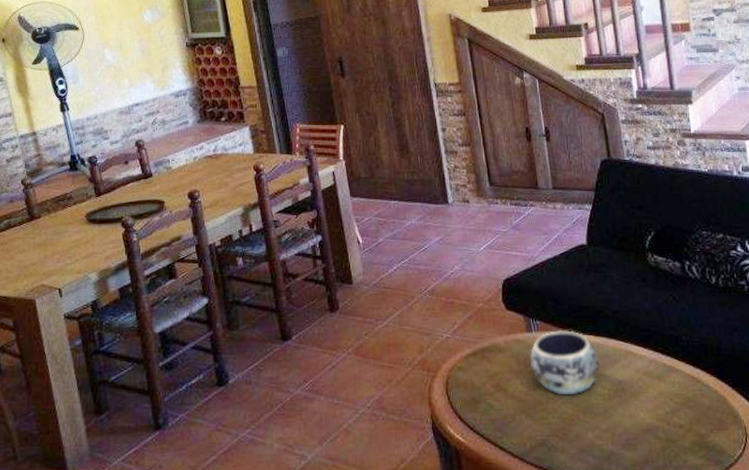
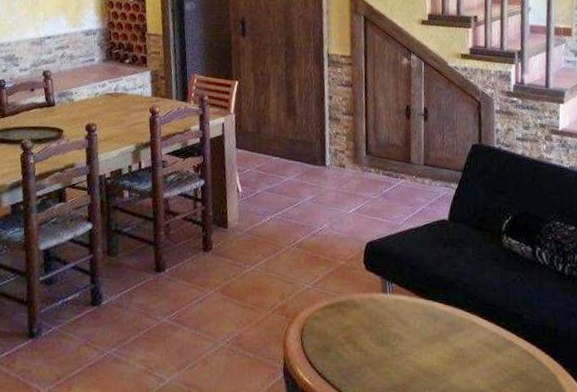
decorative bowl: present [529,330,600,396] -> none [381,295,445,356]

